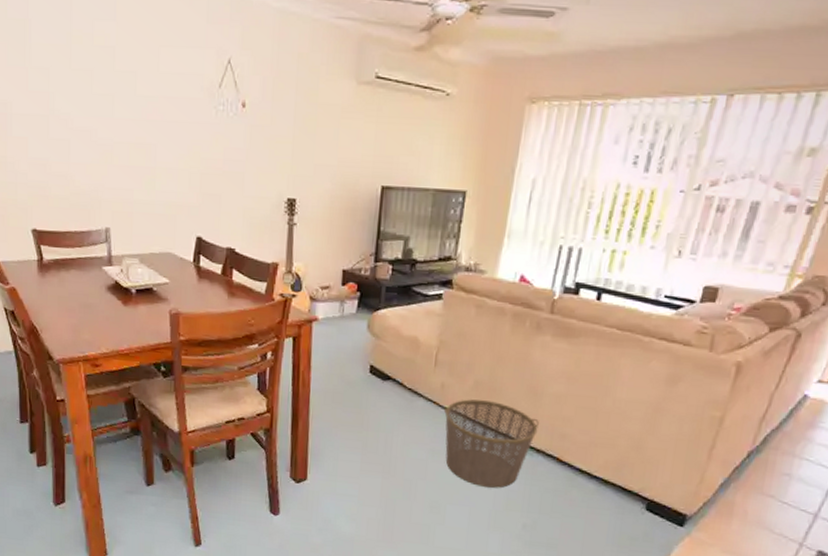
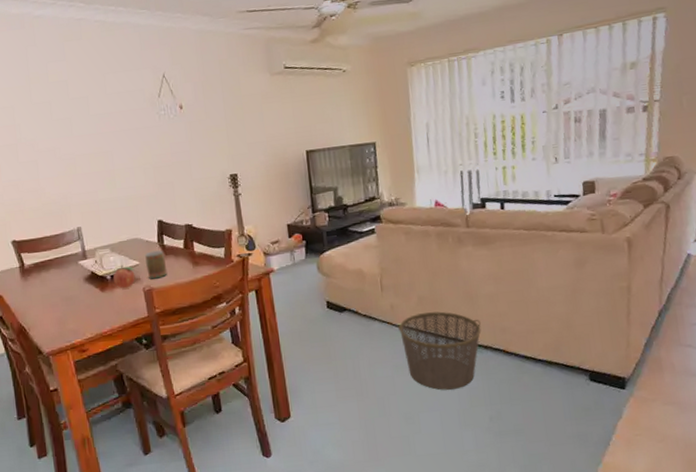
fruit: none [137,279,163,307] -> present [112,264,136,289]
mug: none [175,270,199,303] -> present [144,250,168,279]

